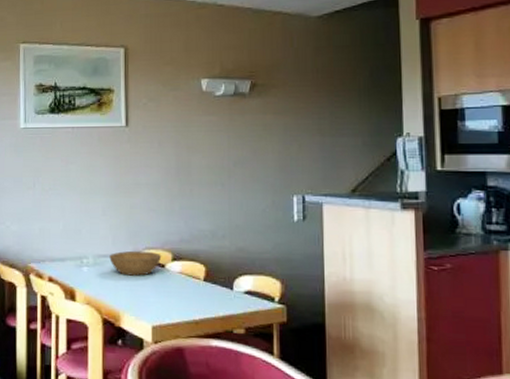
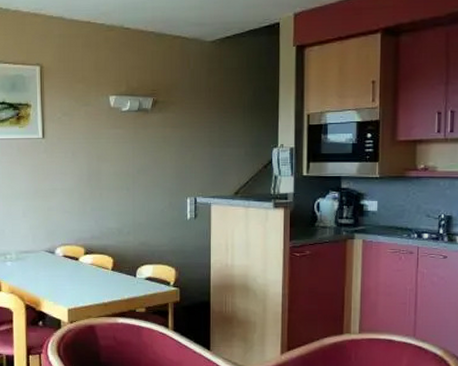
bowl: present [109,250,162,276] -> none [30,247,76,268]

